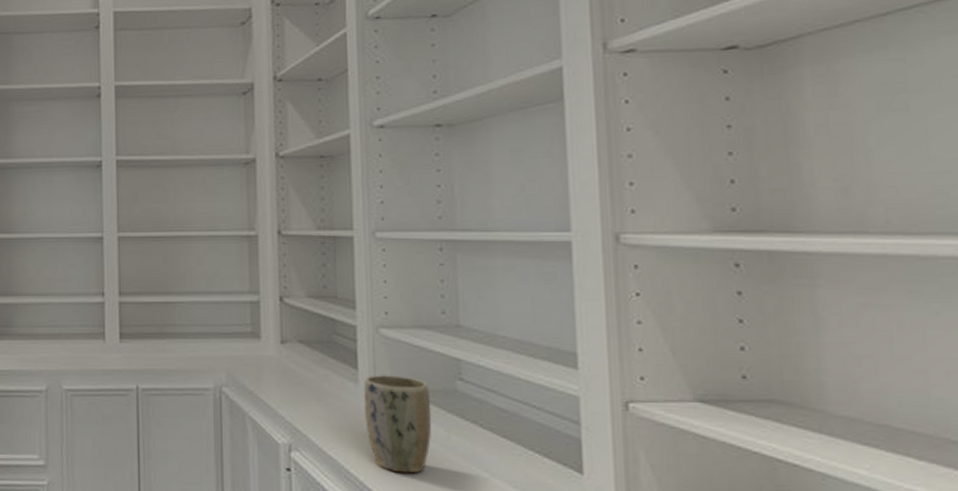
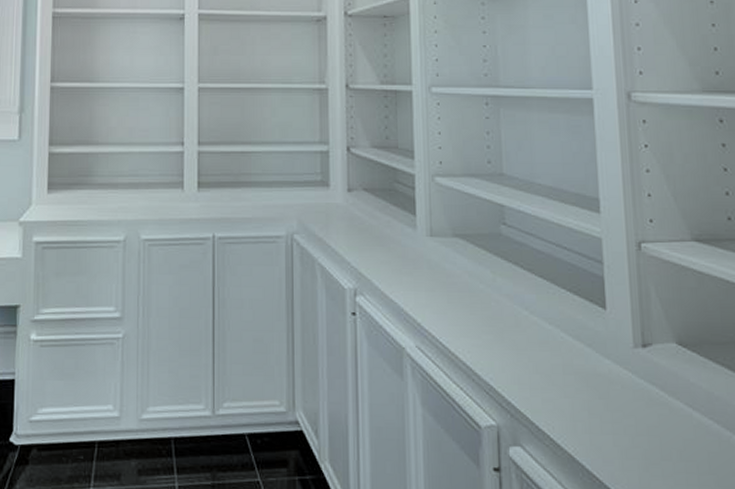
plant pot: present [364,375,432,474] -> none [421,220,480,314]

